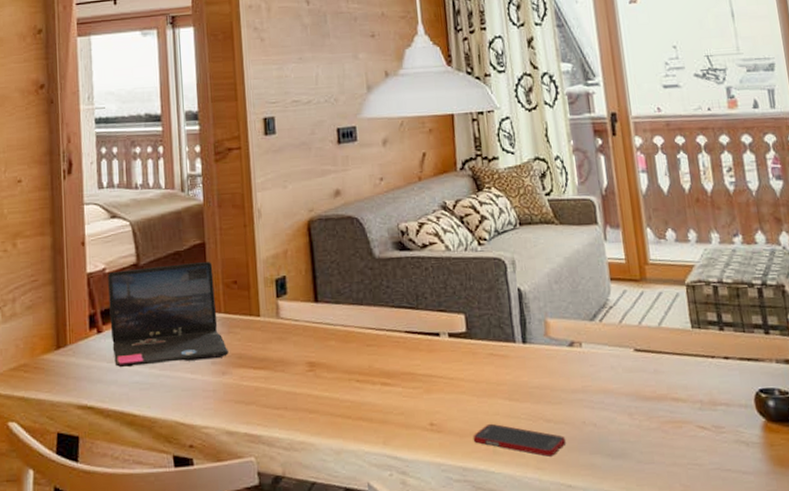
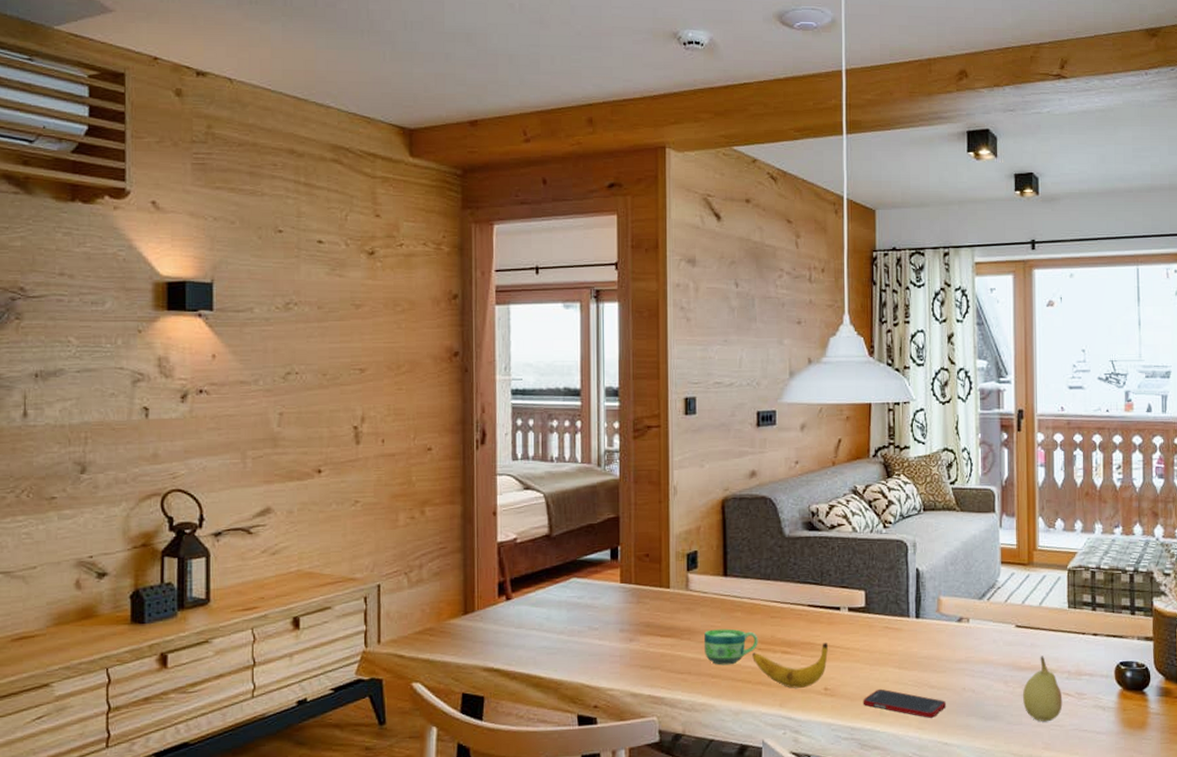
laptop: present [108,262,229,368] -> none [519,535,637,633]
cup: none [298,359,356,400] -> present [703,628,758,666]
banana: none [350,373,431,424] -> present [752,643,828,688]
fruit: none [650,383,699,461] -> present [1022,656,1063,722]

